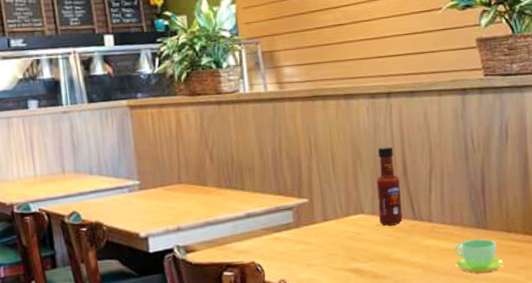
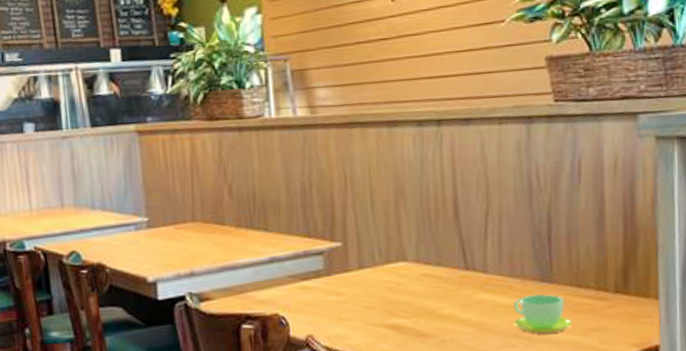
tabasco sauce: present [376,146,403,226] -> none [422,183,452,276]

